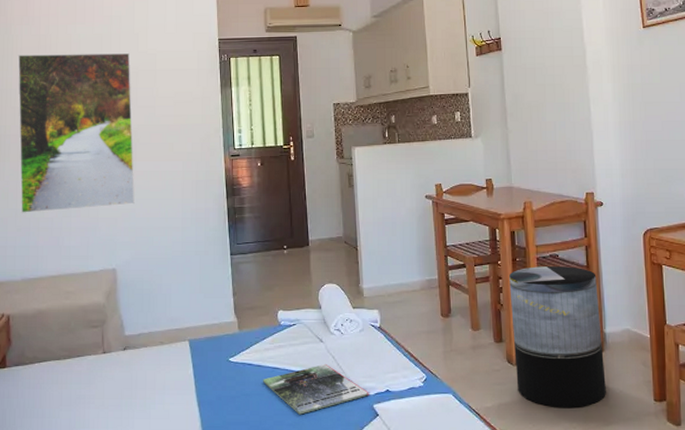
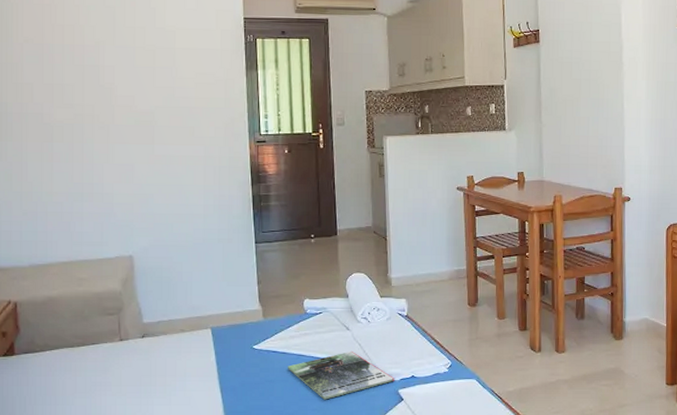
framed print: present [17,52,135,213] -> none [18,25,153,196]
trash can: present [509,266,606,407] -> none [536,258,623,391]

